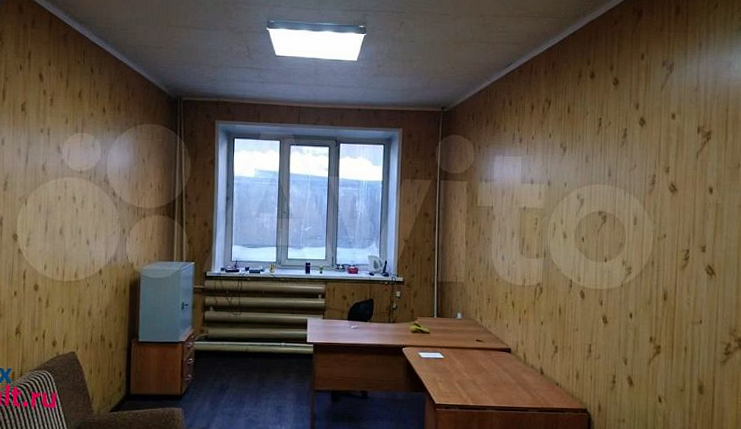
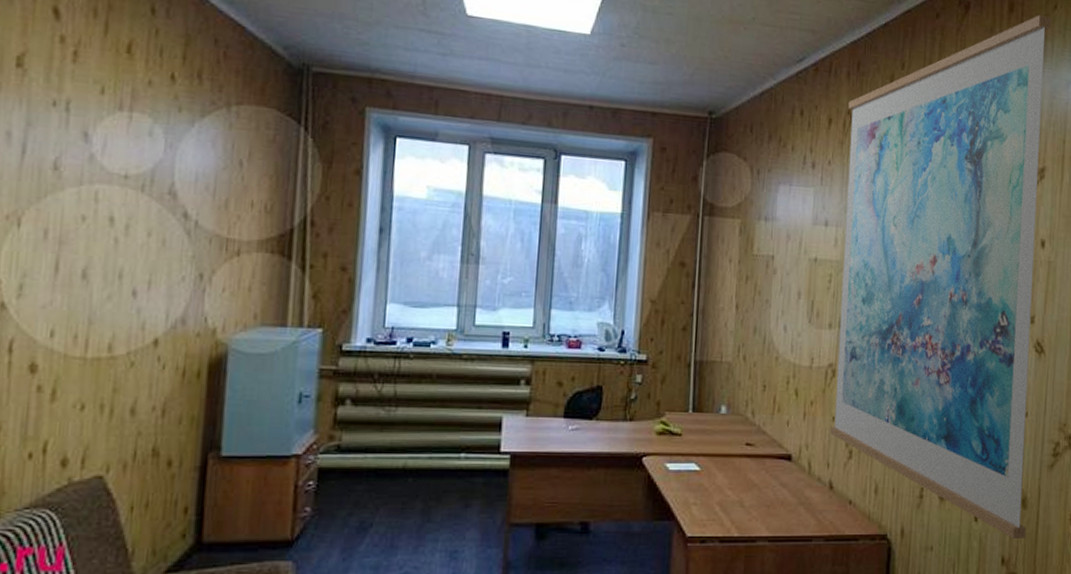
wall art: none [539,13,713,417] -> present [829,15,1051,540]

